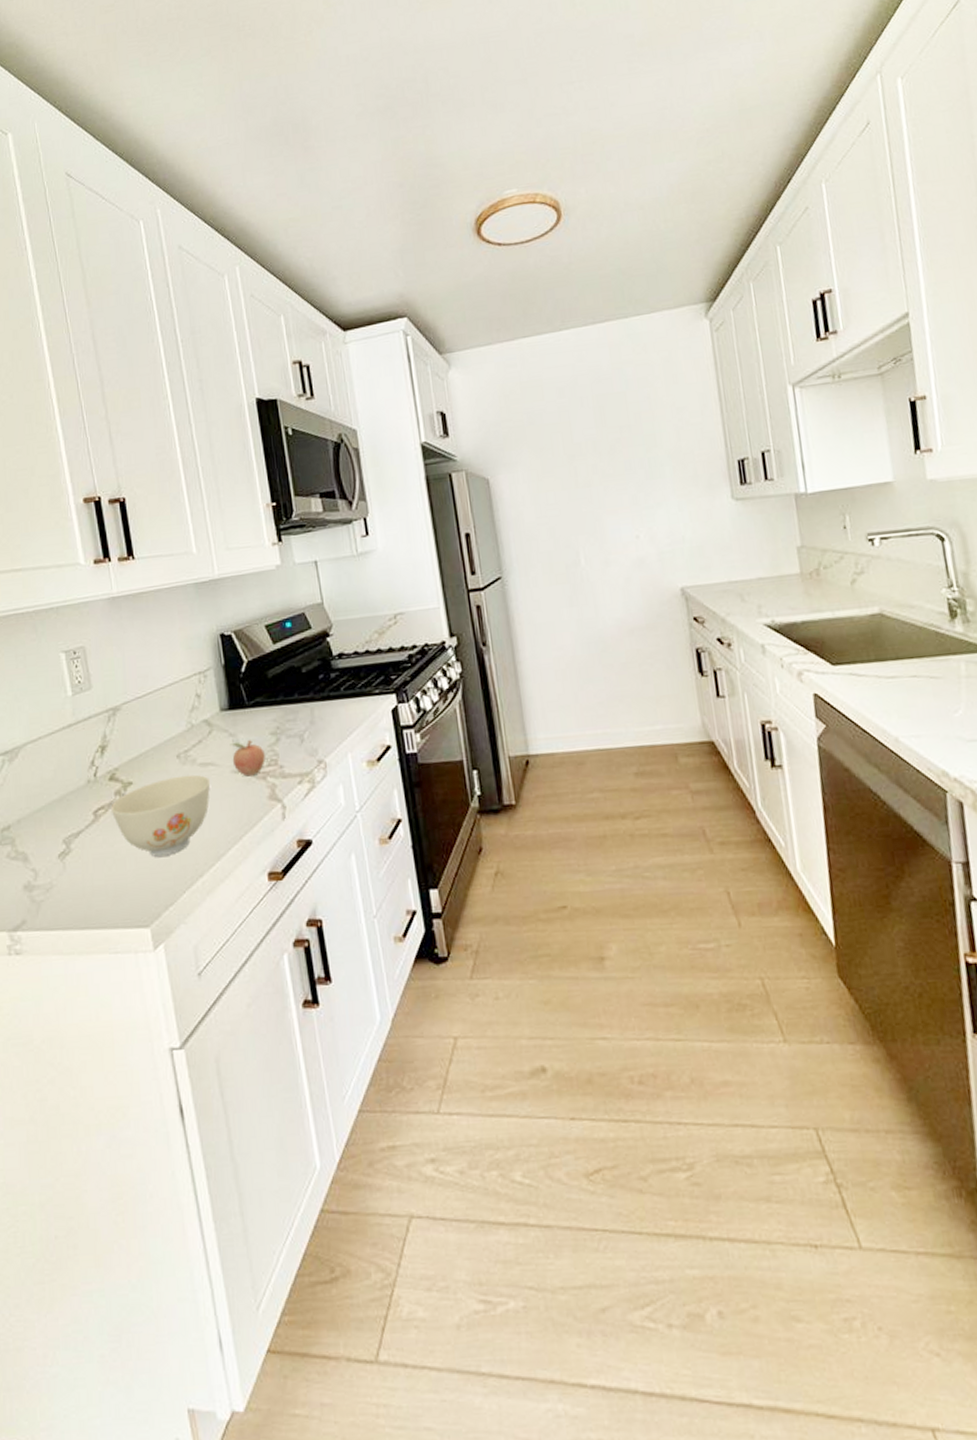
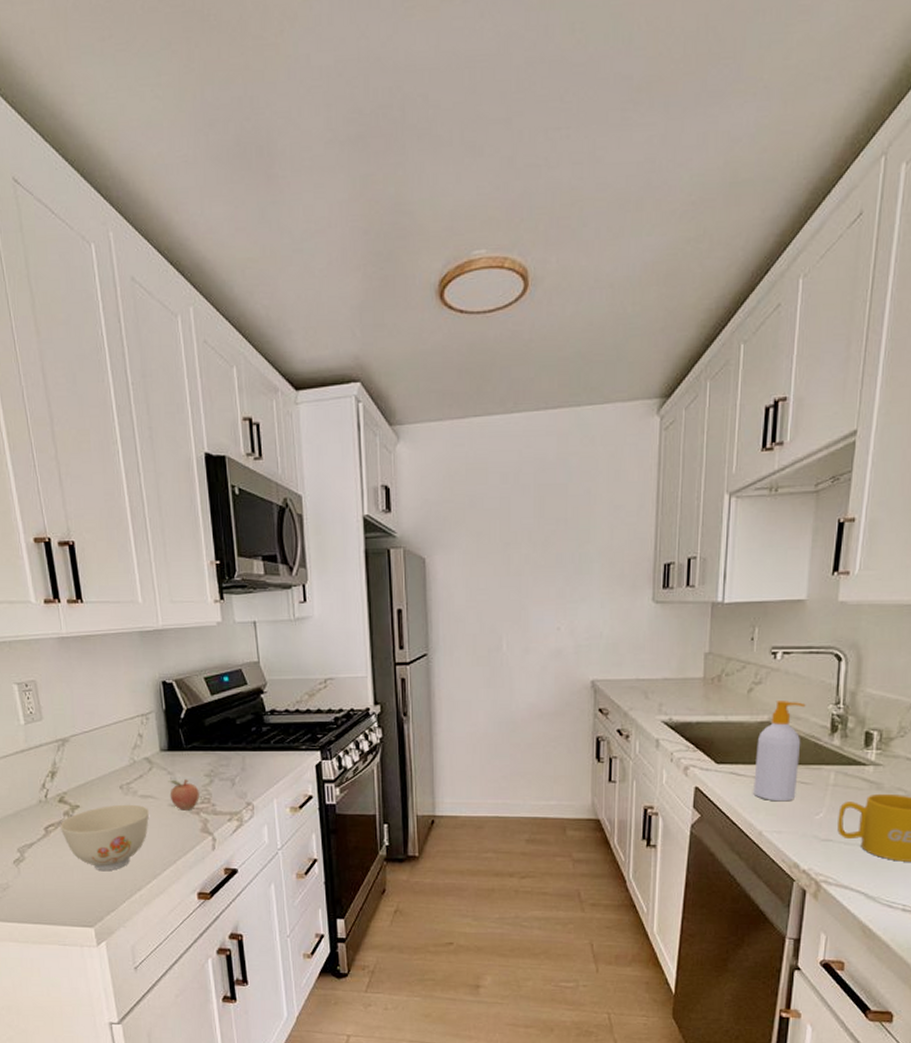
soap bottle: none [872,589,928,702] -> present [753,701,806,802]

